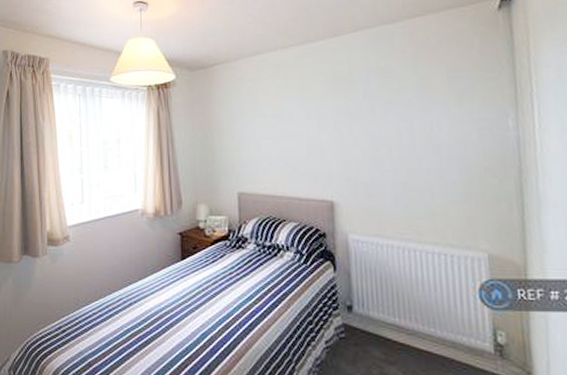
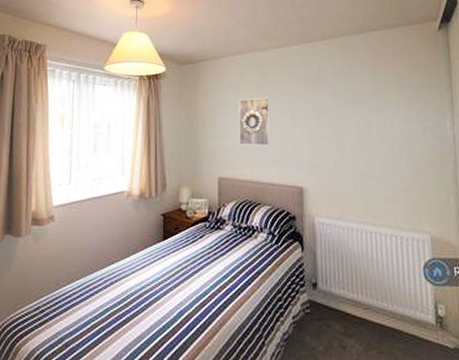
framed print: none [257,102,296,157] -> present [238,97,271,146]

